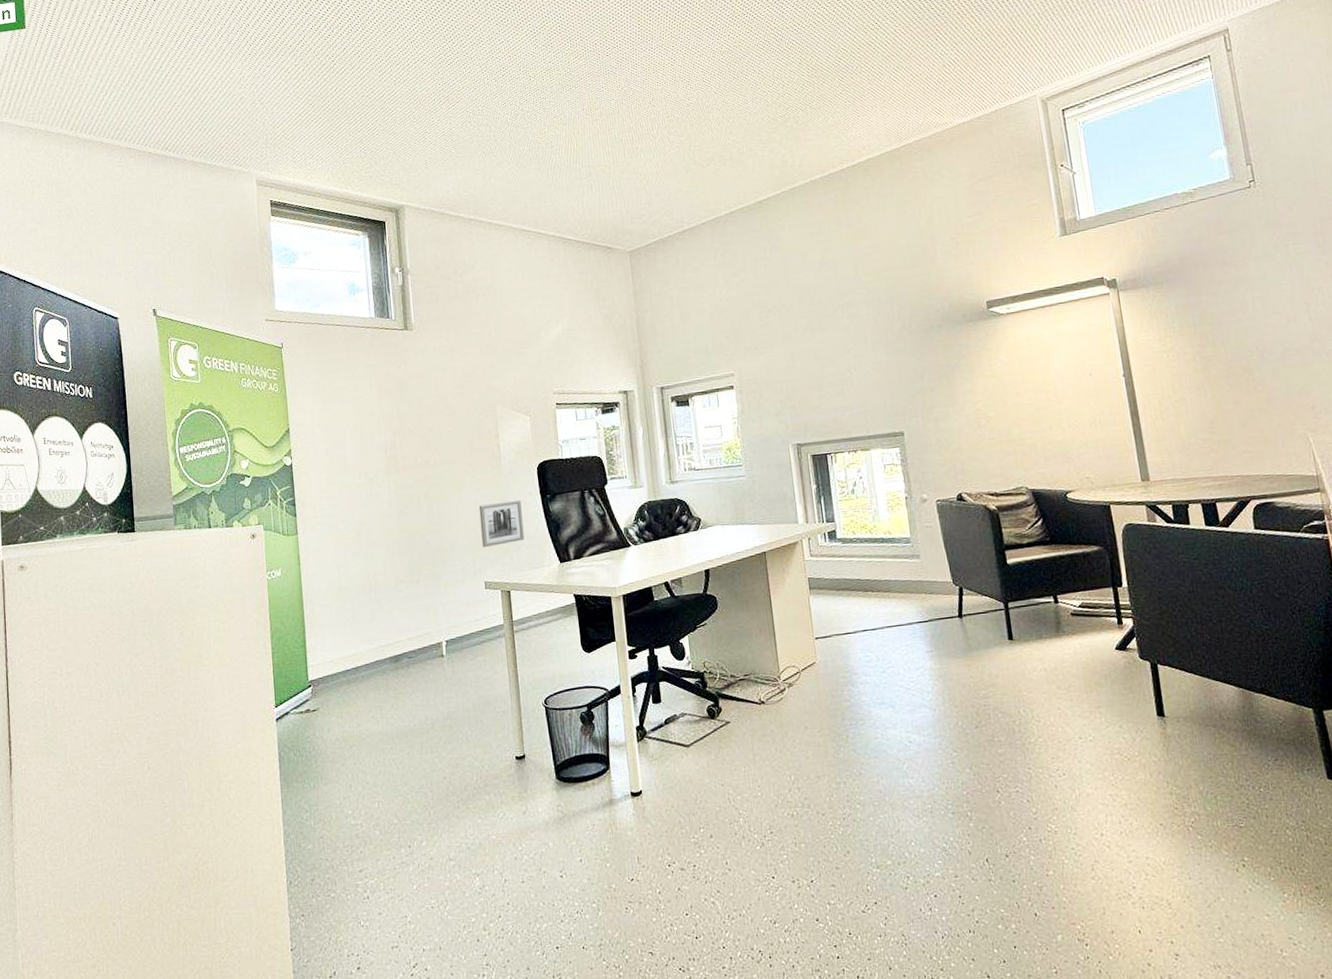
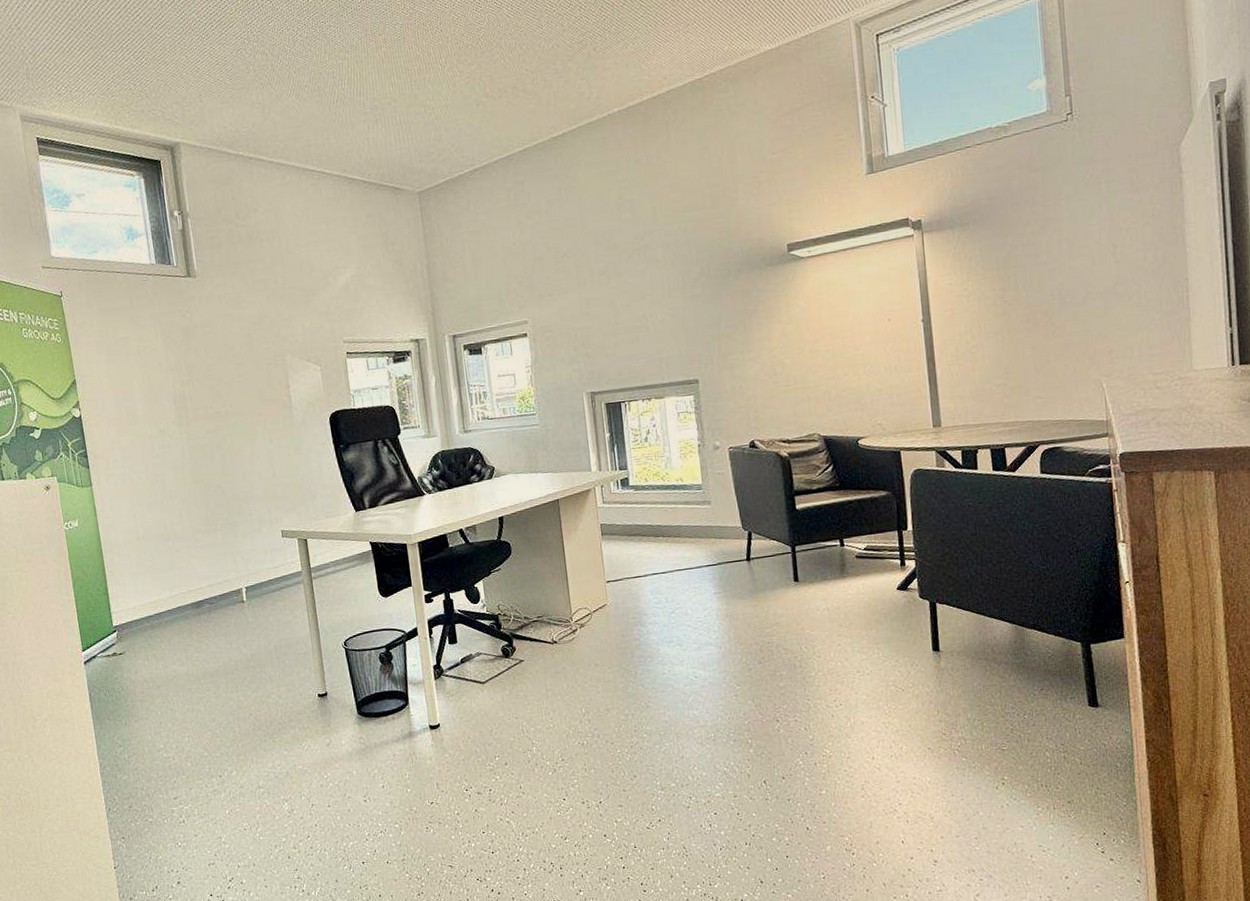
wall art: present [479,499,525,547] -> none [272,450,319,497]

